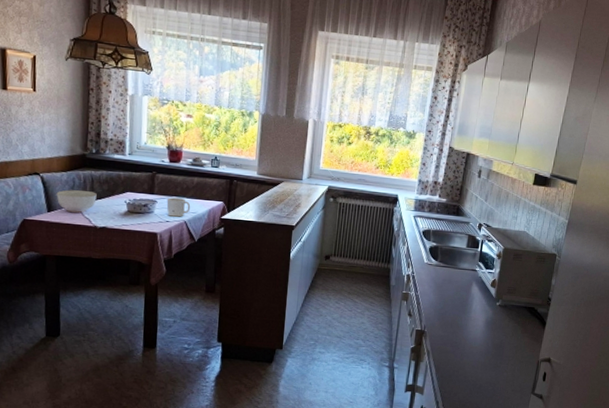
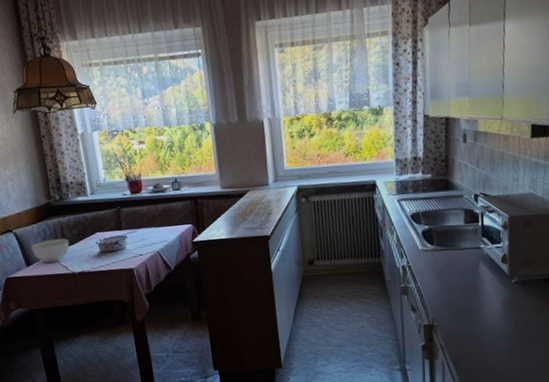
mug: present [166,197,191,217] -> none [136,228,161,249]

